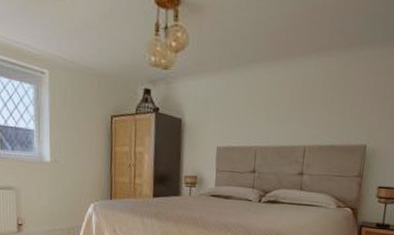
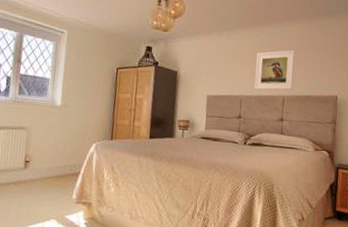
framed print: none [271,90,321,140] -> present [254,50,295,90]

